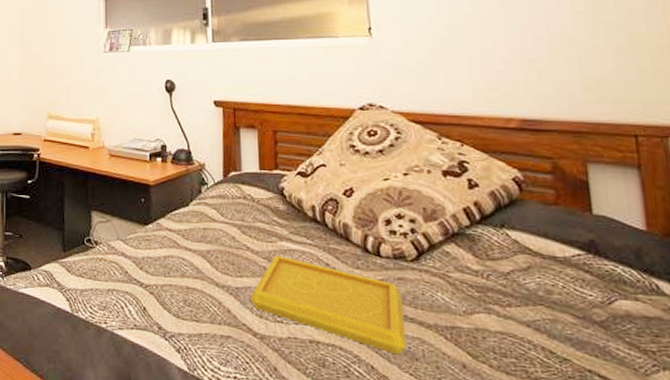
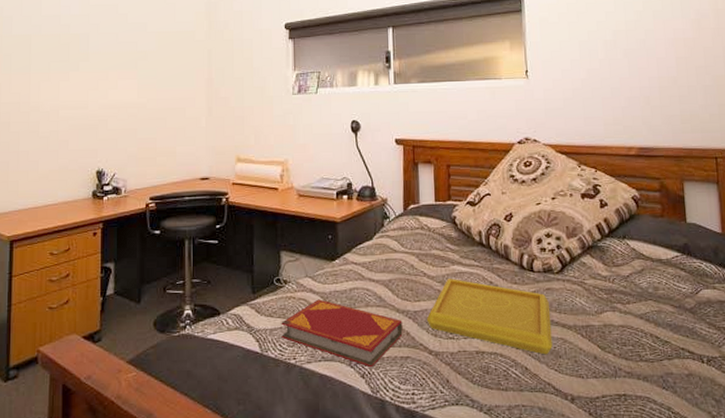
hardback book: none [92,264,223,343] -> present [281,299,403,368]

